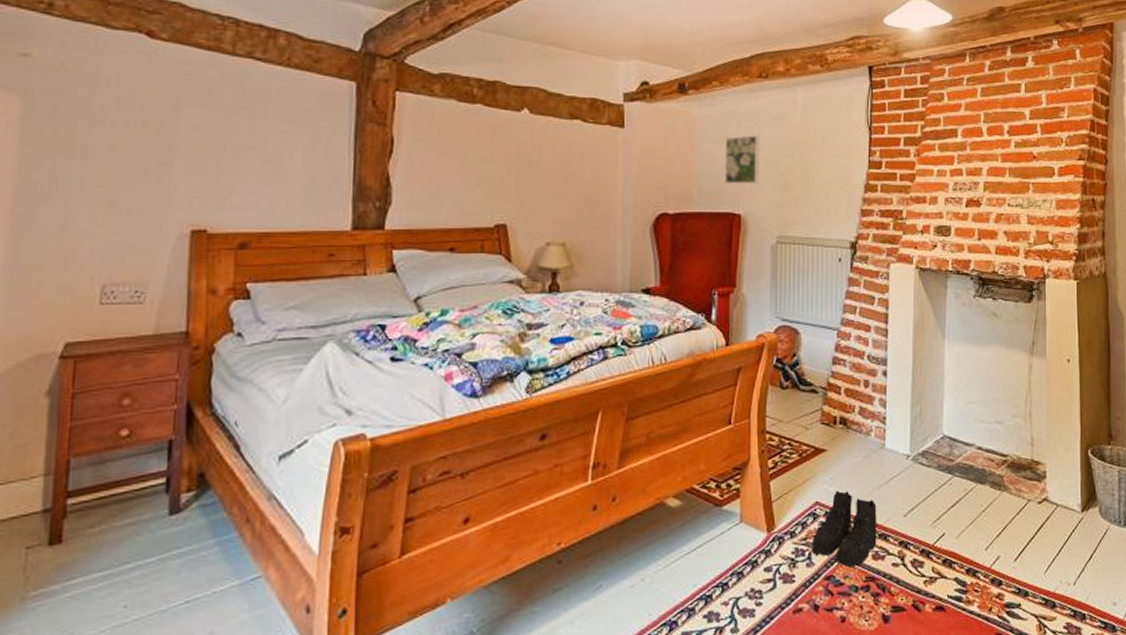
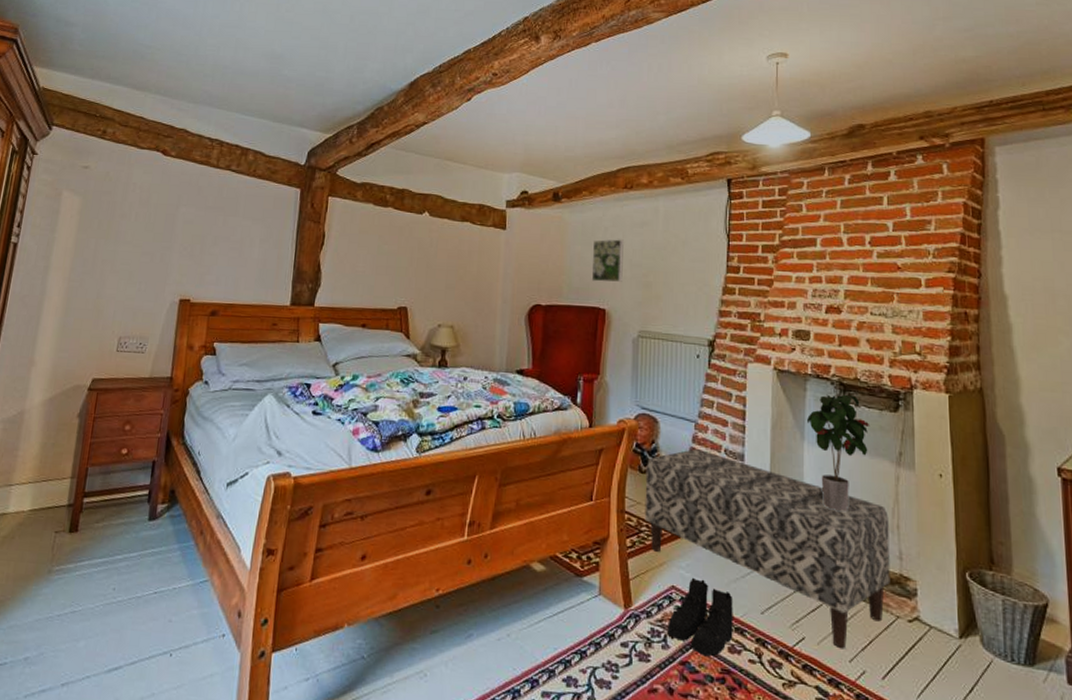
bench: none [787,358,1023,539] -> present [644,449,890,649]
potted plant: none [948,288,1007,405] -> present [807,394,870,511]

